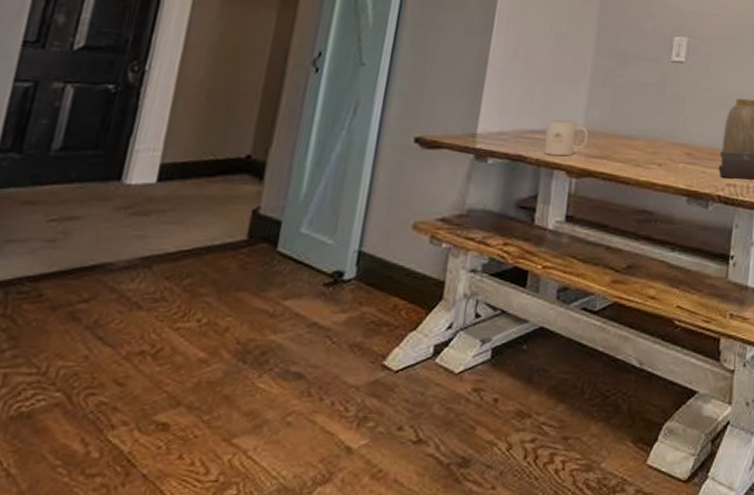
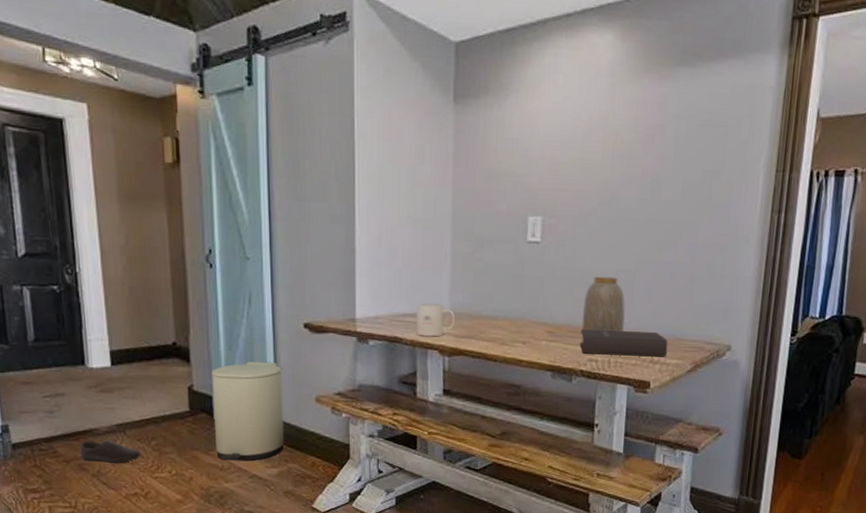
shoe: none [76,279,166,310] -> present [80,440,141,463]
pedal bin: none [269,180,378,305] -> present [212,362,284,461]

